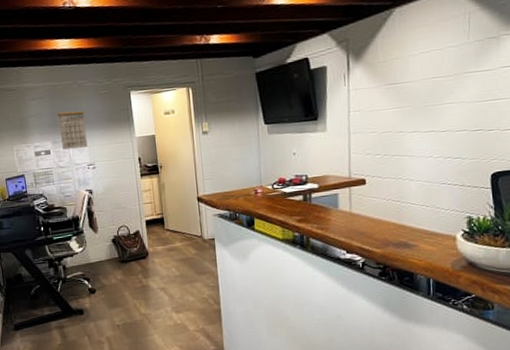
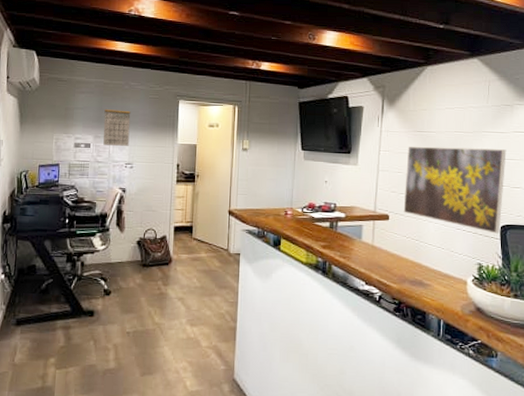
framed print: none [380,89,494,183] -> present [403,146,507,234]

